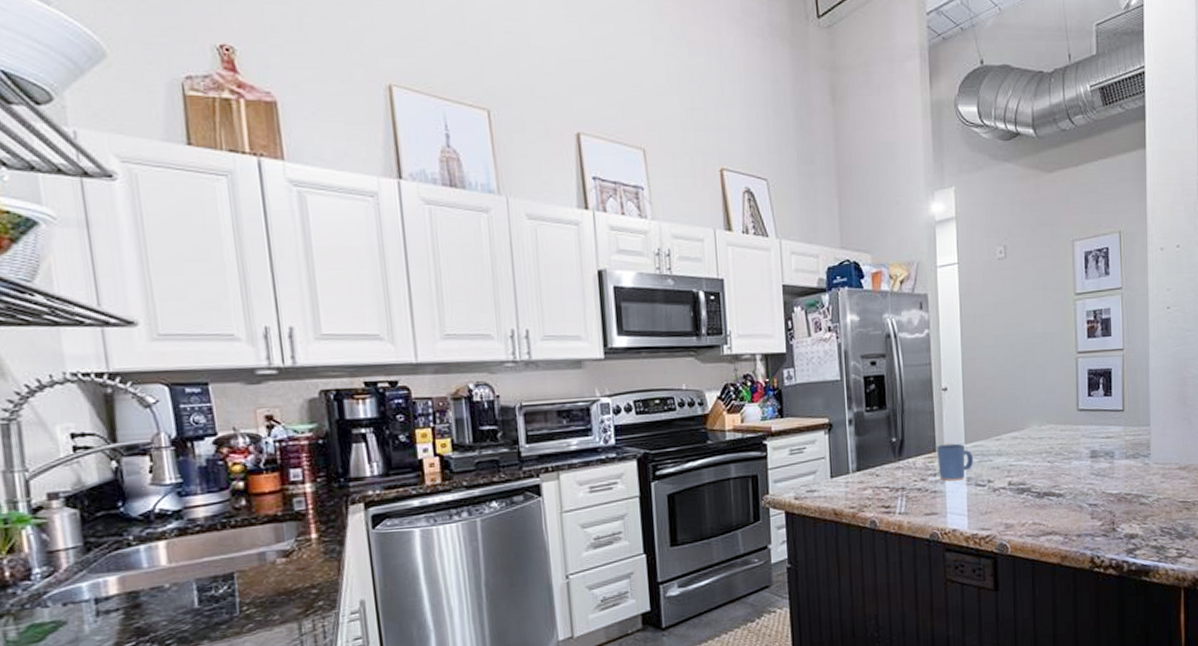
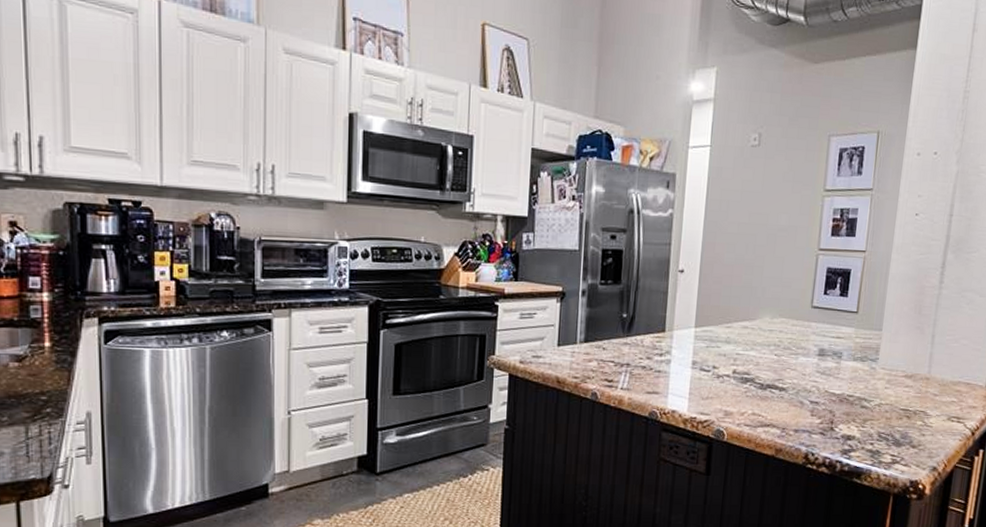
mug: present [937,443,974,481] -> none [665,325,702,363]

